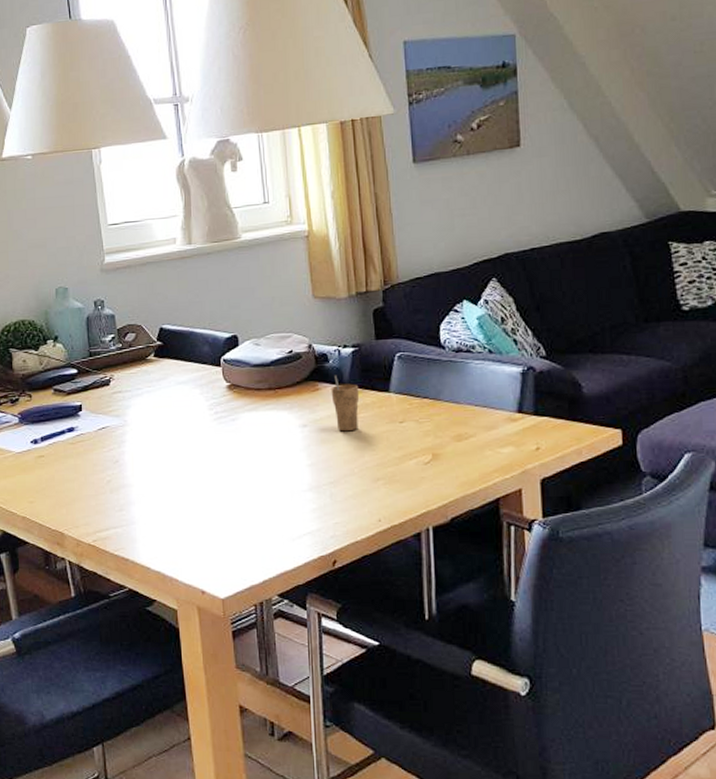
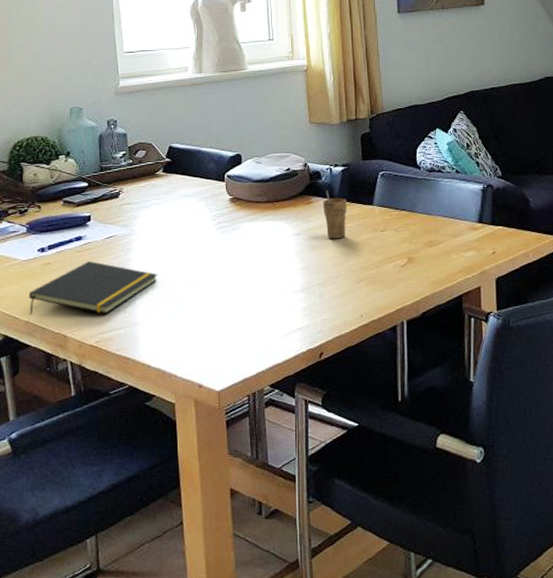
notepad: none [24,454,154,511] -> present [28,261,158,316]

